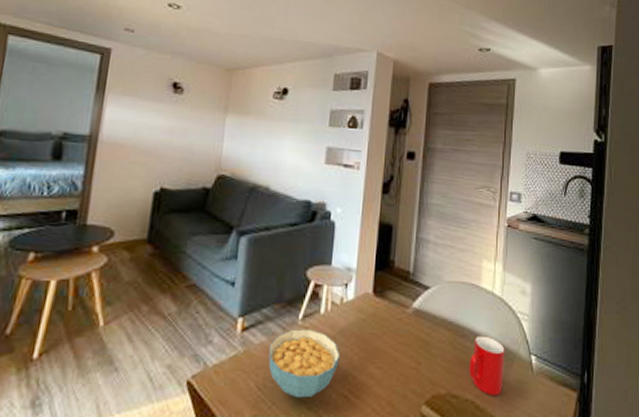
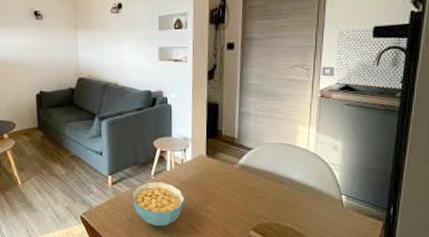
cup: present [469,335,505,395] -> none [288,182,319,224]

